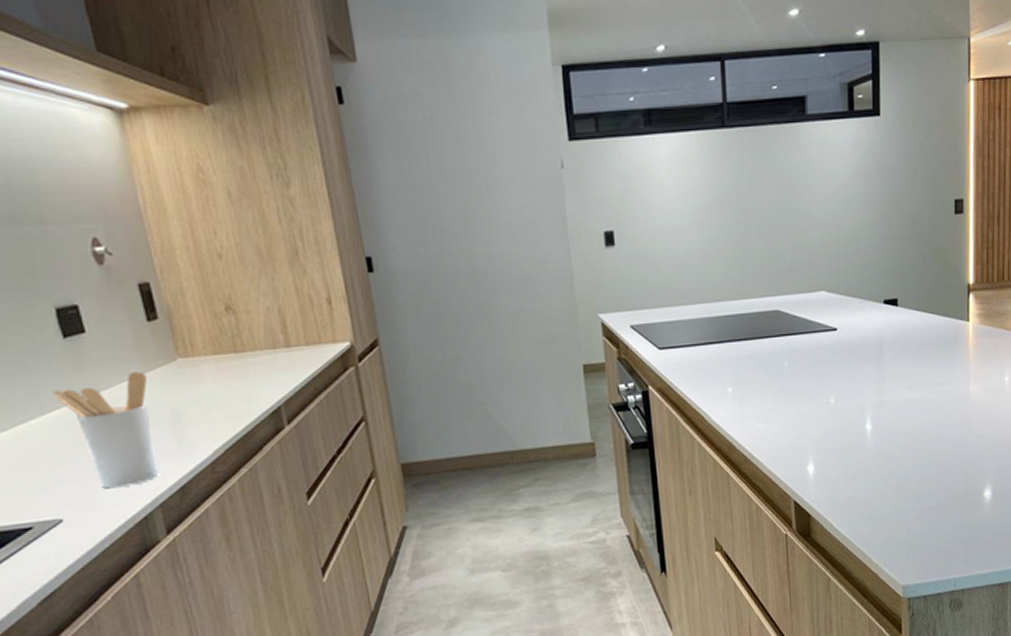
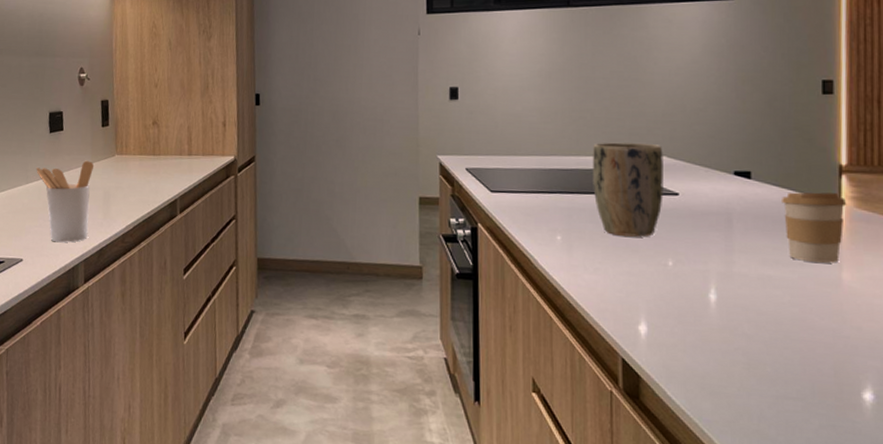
plant pot: none [756,278,824,379] -> present [592,142,663,237]
coffee cup: none [923,311,974,381] -> present [782,192,847,263]

